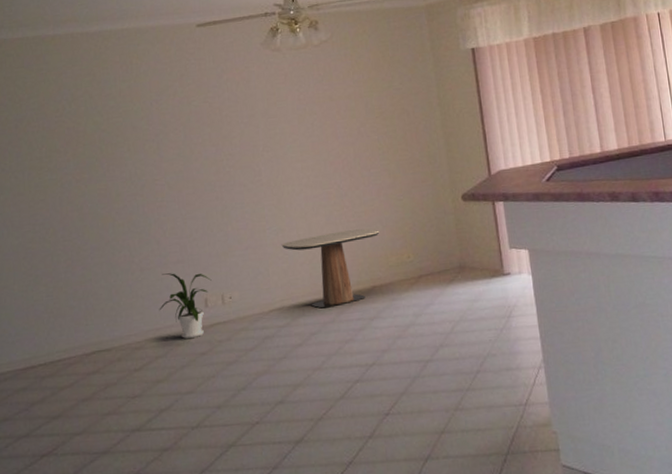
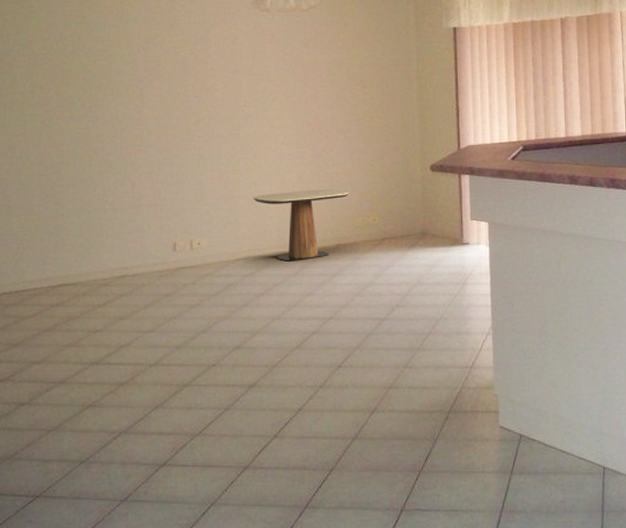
house plant: present [159,273,212,339] -> none [128,215,182,279]

